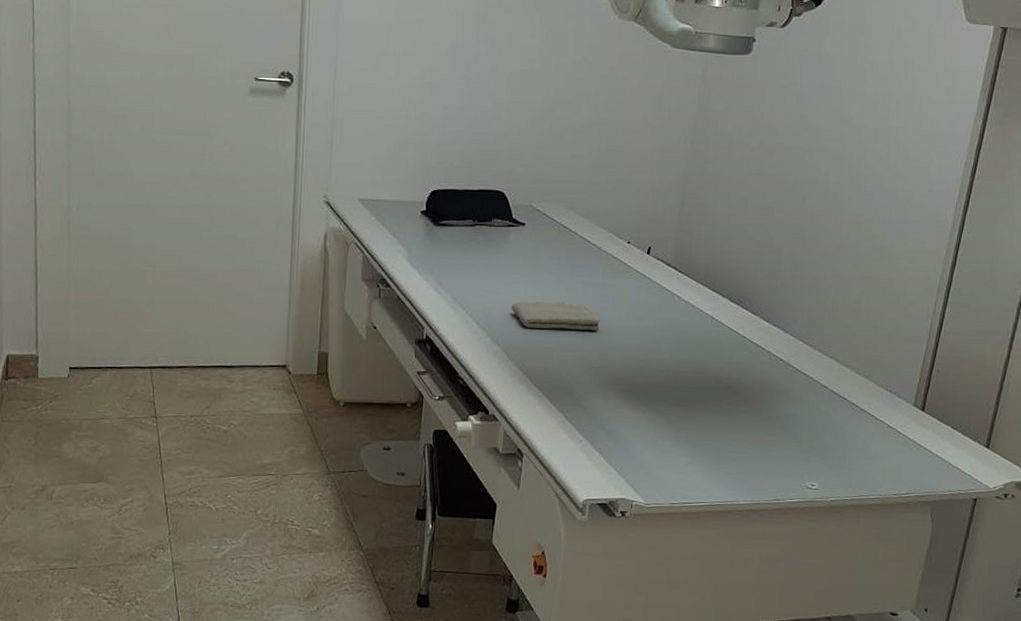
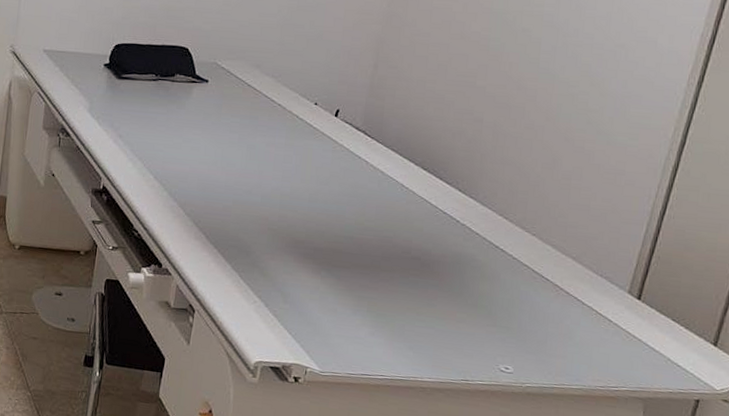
washcloth: present [511,301,601,331] -> none [189,158,283,191]

